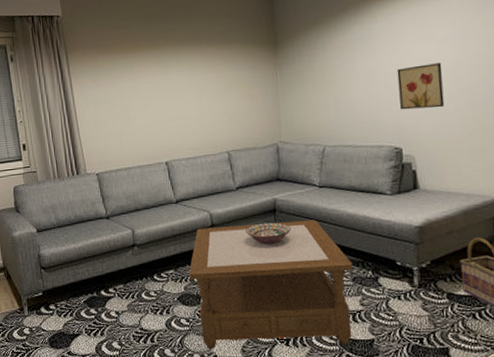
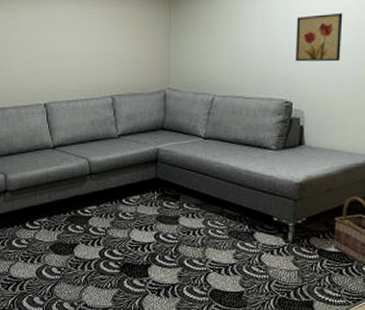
coffee table: present [189,219,353,349] -> none [63,172,230,298]
decorative bowl: present [246,222,291,245] -> none [125,173,171,196]

